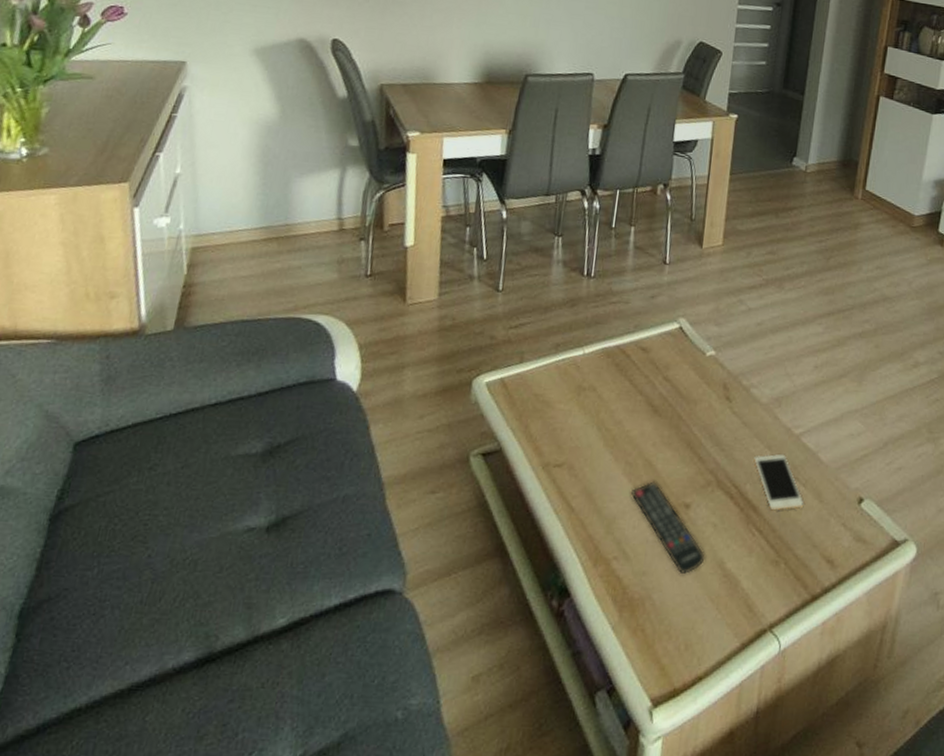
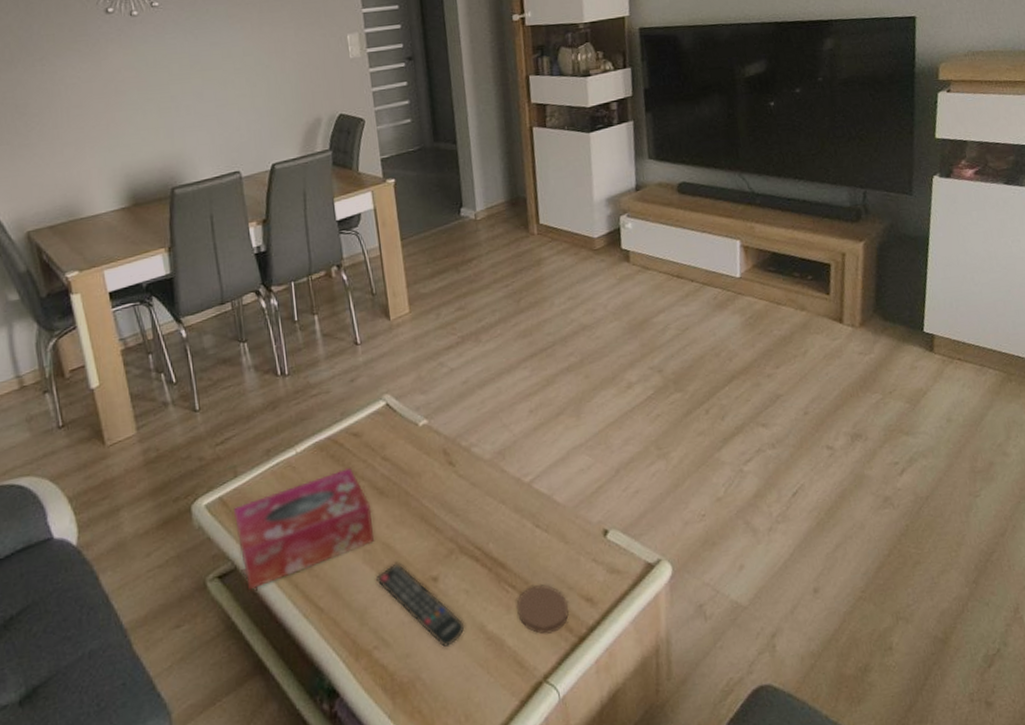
tissue box: none [508,378,642,475] -> present [234,467,375,590]
cell phone: present [754,453,804,511] -> none [490,505,551,564]
coaster: none [758,535,809,585] -> present [516,585,569,634]

